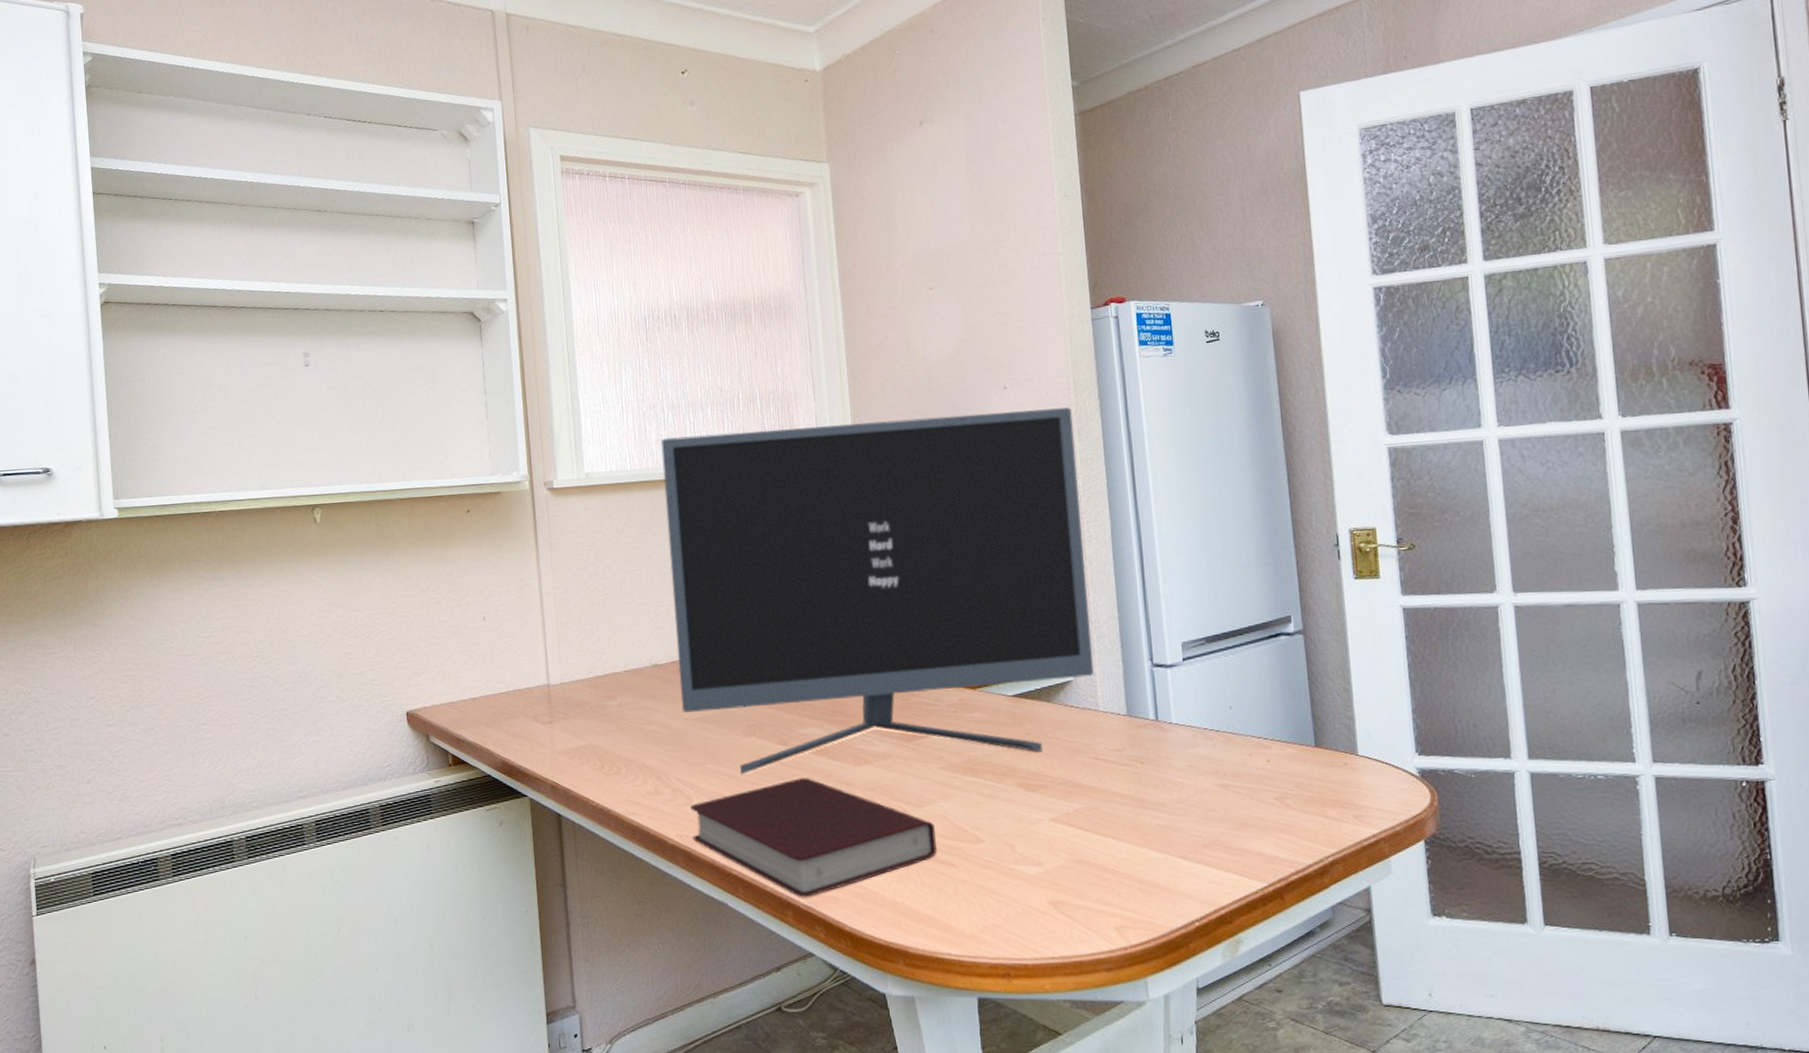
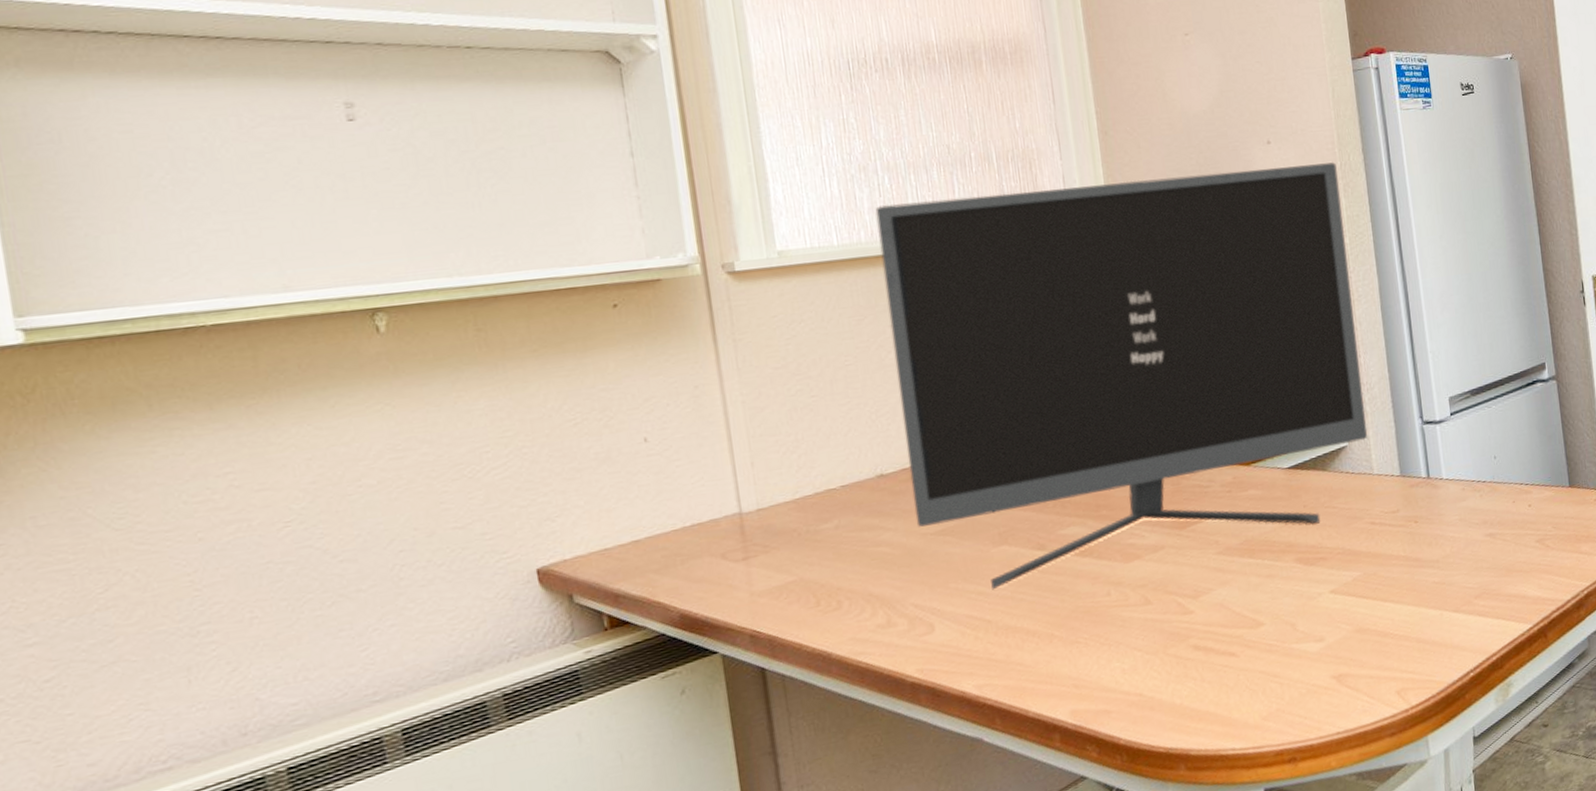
book: present [690,778,937,898] -> none [932,583,1216,718]

